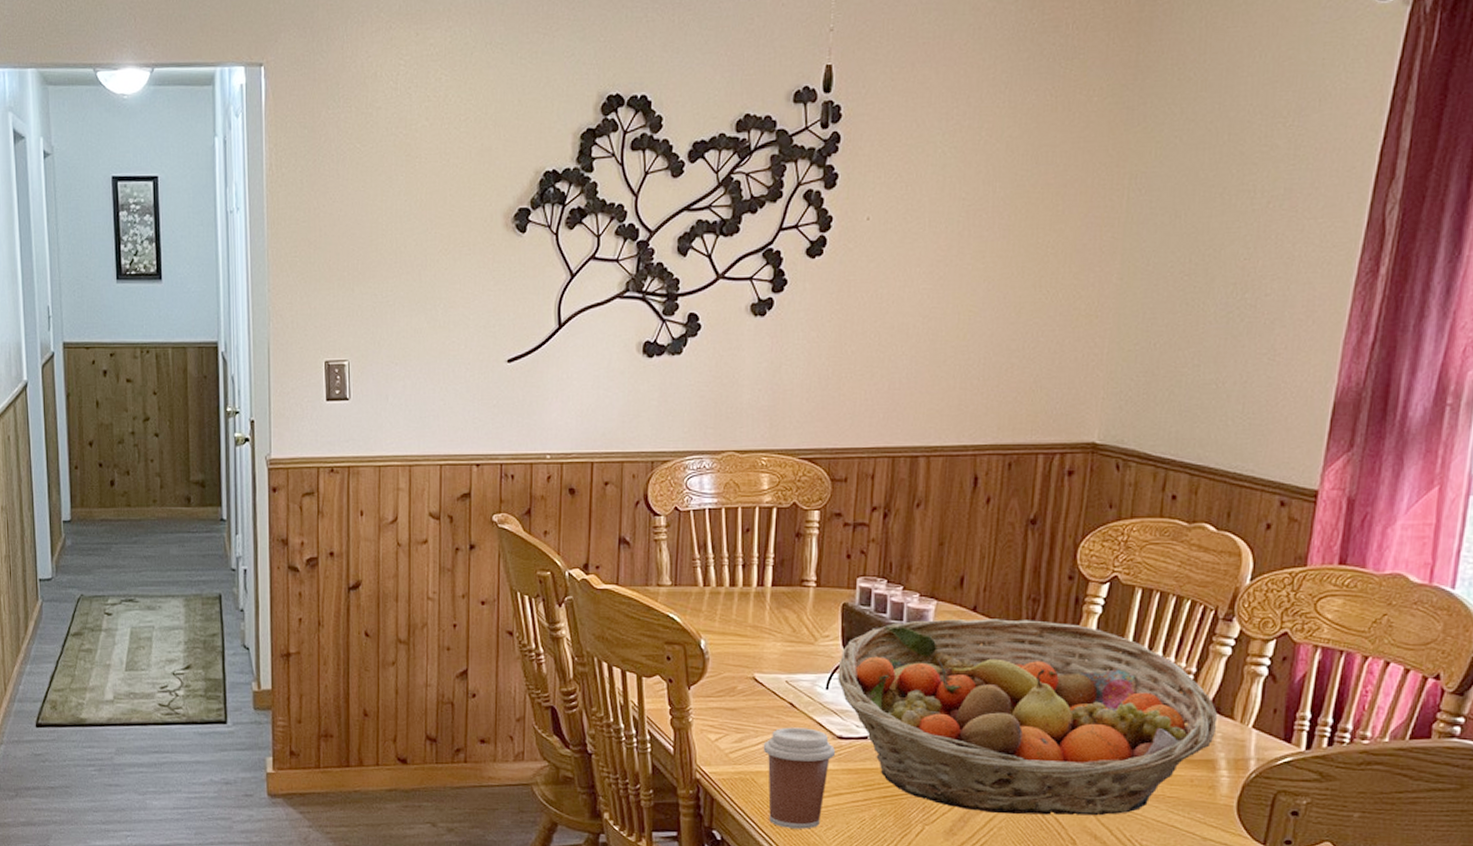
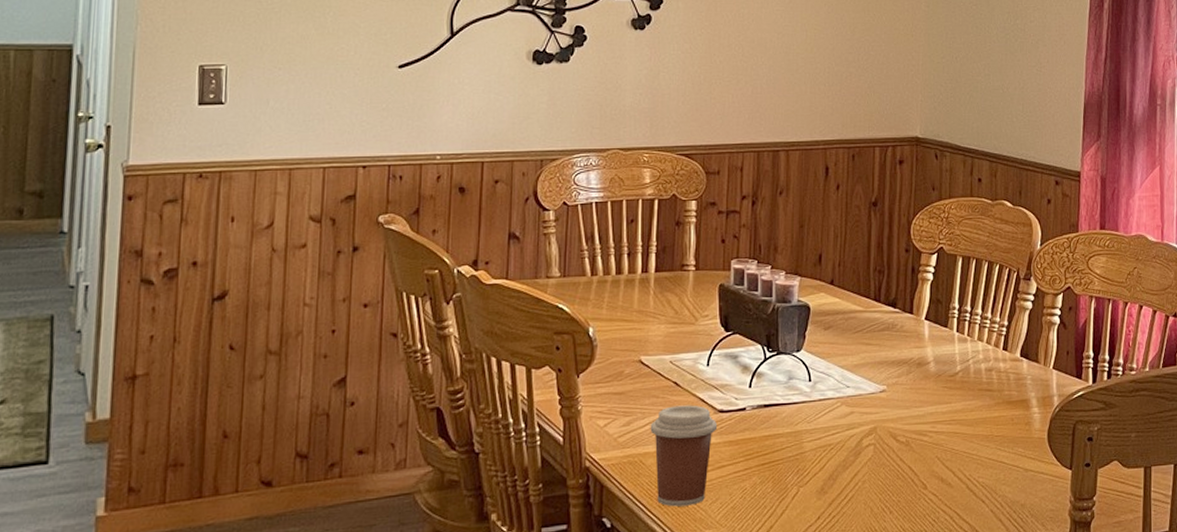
fruit basket: present [838,619,1218,816] -> none [717,289,1027,469]

